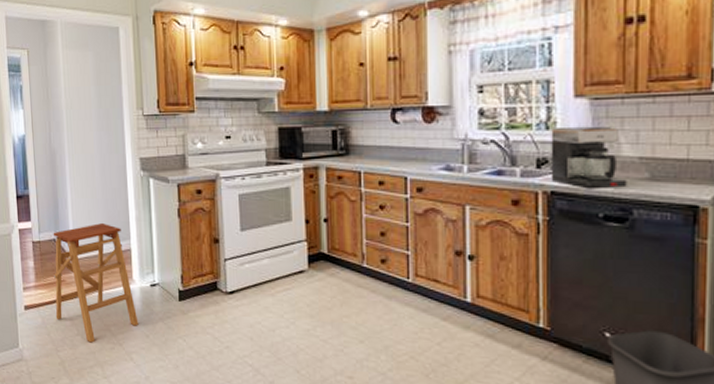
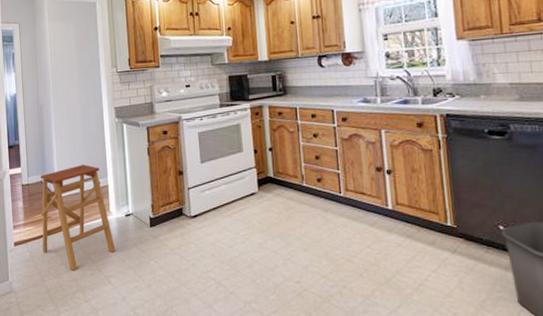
coffee maker: present [551,126,627,190] -> none [442,61,503,111]

